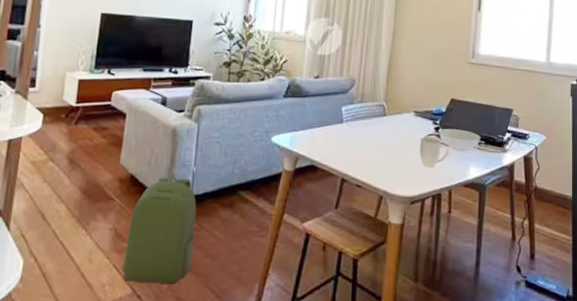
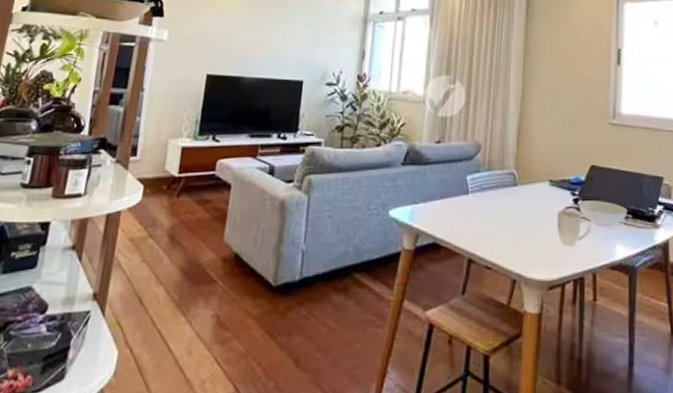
backpack: present [122,176,197,283] -> none [224,255,307,381]

